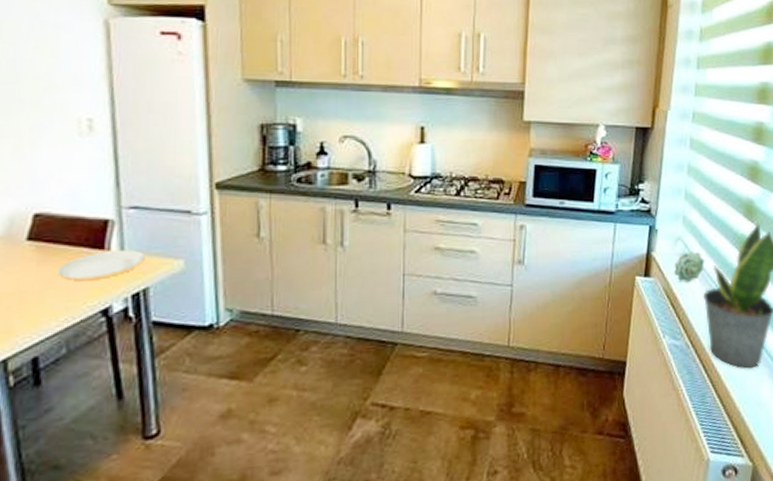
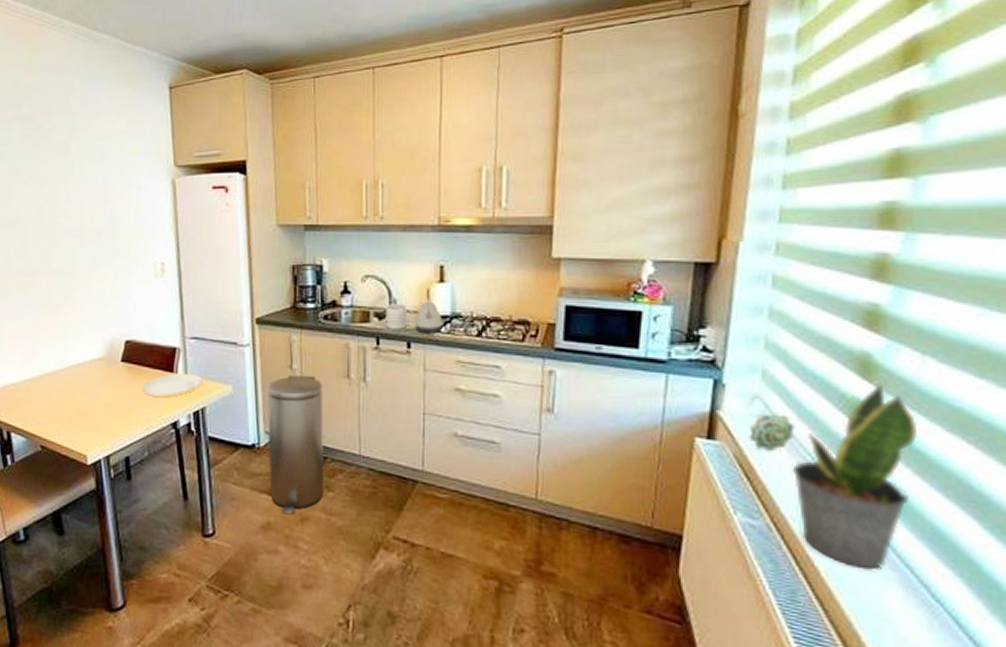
pedal bin: none [228,244,296,398] -> present [267,376,324,515]
mug: none [365,165,394,191] -> present [386,304,414,329]
kettle: none [394,149,423,195] -> present [414,288,443,334]

